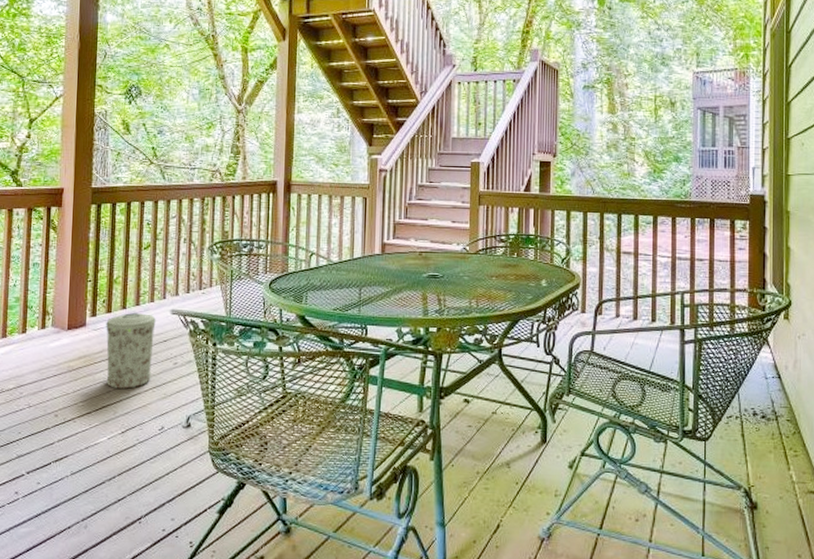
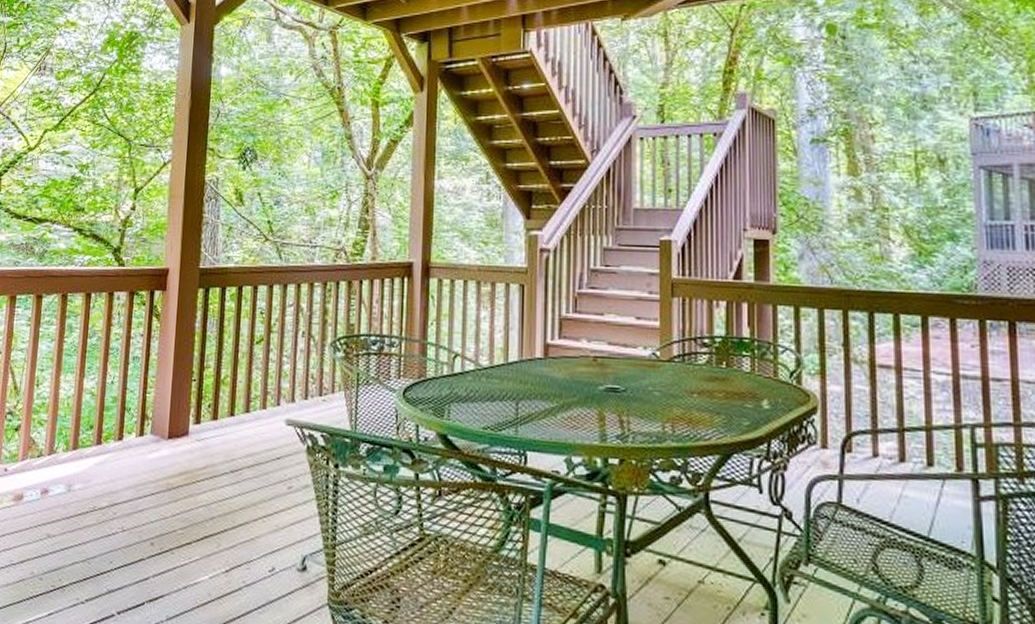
trash can: present [106,313,156,389] -> none [209,421,268,516]

